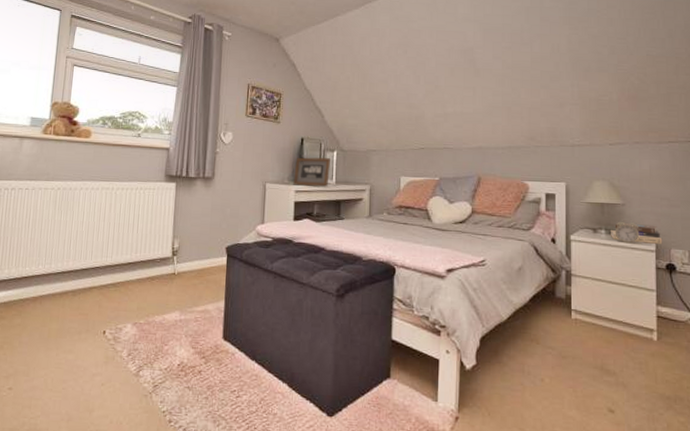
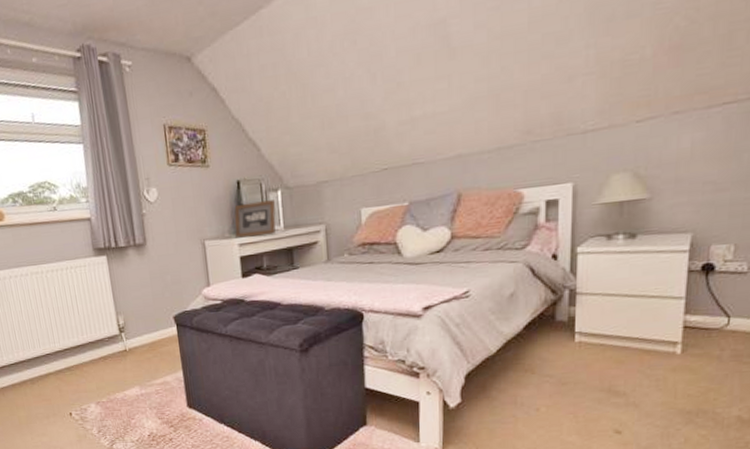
books: present [609,222,663,244] -> none [629,218,701,244]
alarm clock: present [614,218,640,244] -> none [635,215,670,246]

